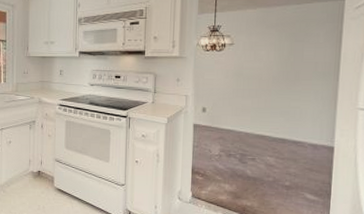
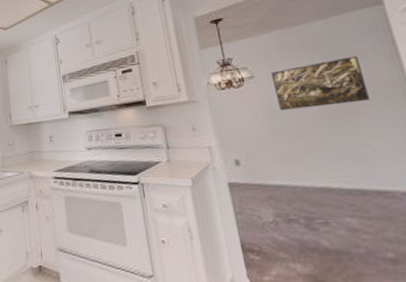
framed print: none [246,39,312,76] -> present [271,55,370,111]

